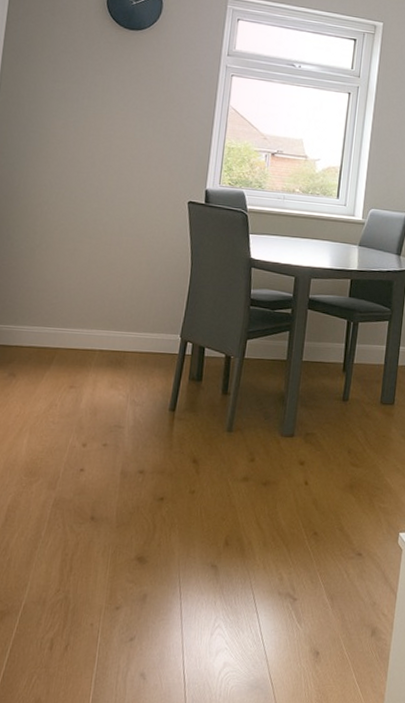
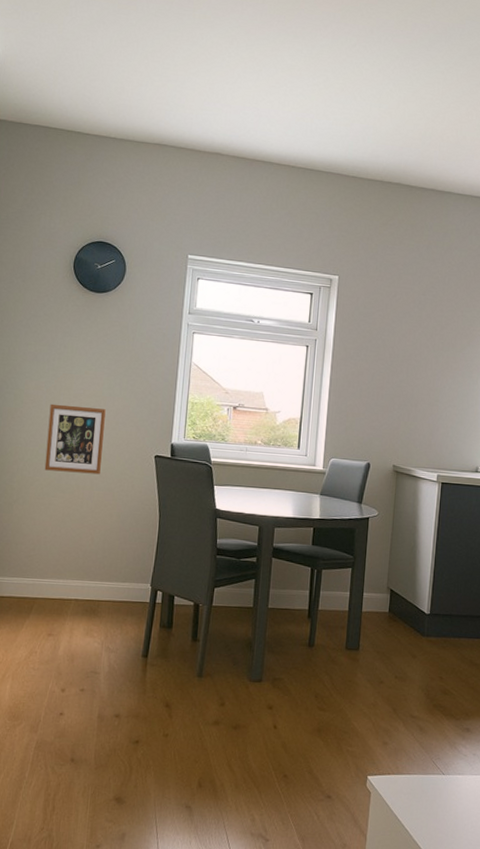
picture frame: none [70,144,137,220] -> present [44,403,106,475]

